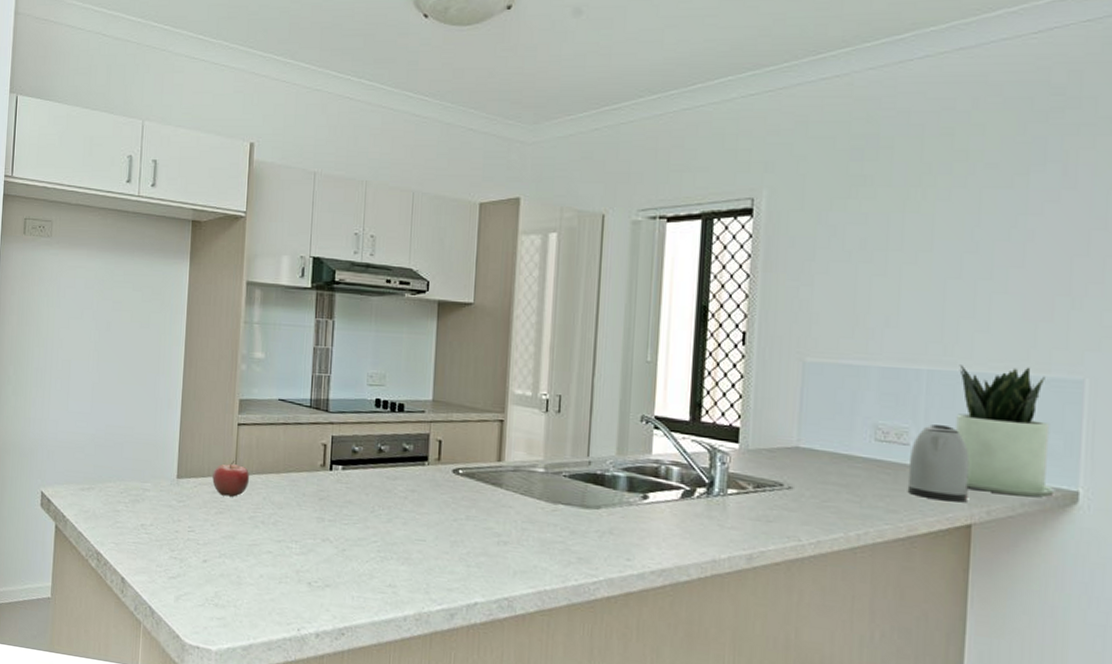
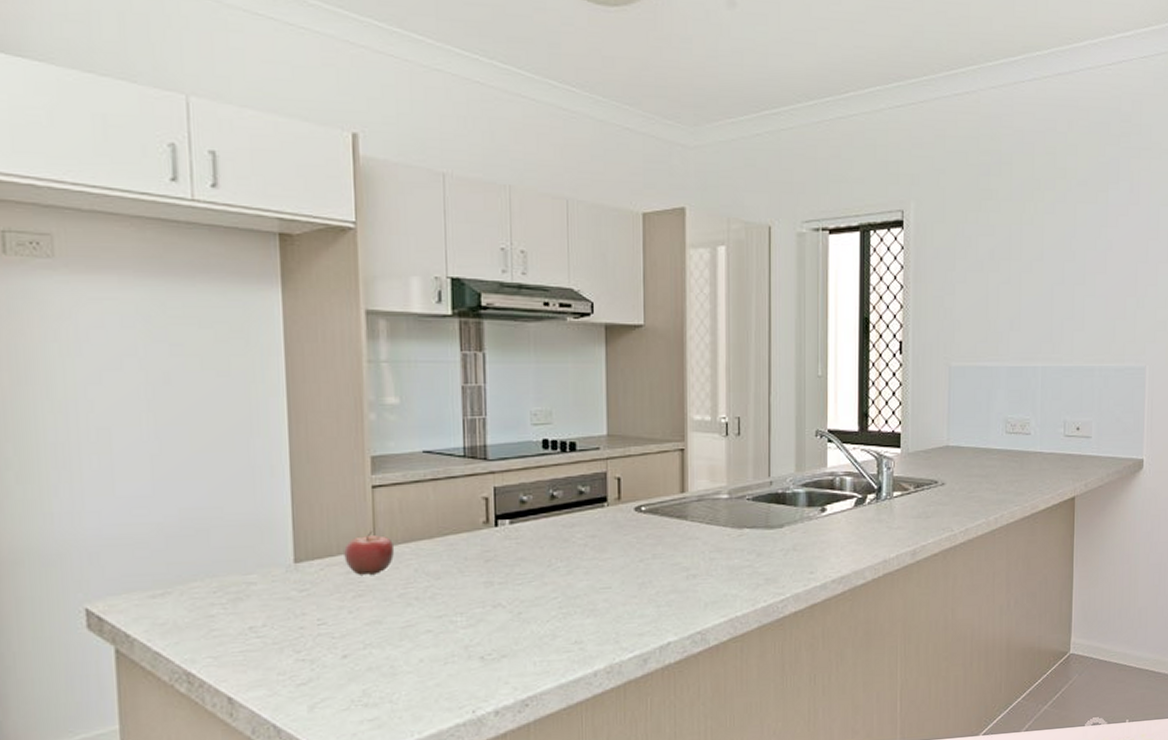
kettle: present [907,425,970,503] -> none [1030,414,1073,480]
planter: present [956,364,1057,498] -> none [1063,359,1130,469]

